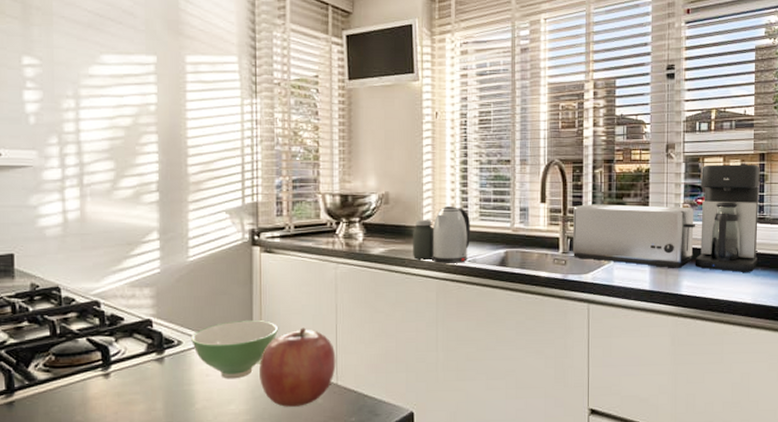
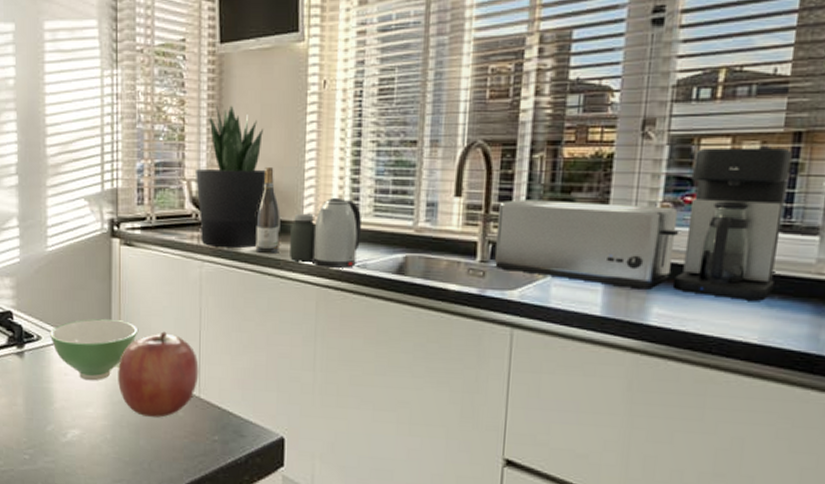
planter: none [330,129,391,250] -> present [196,103,266,248]
wine bottle: none [383,182,404,255] -> present [255,167,281,254]

